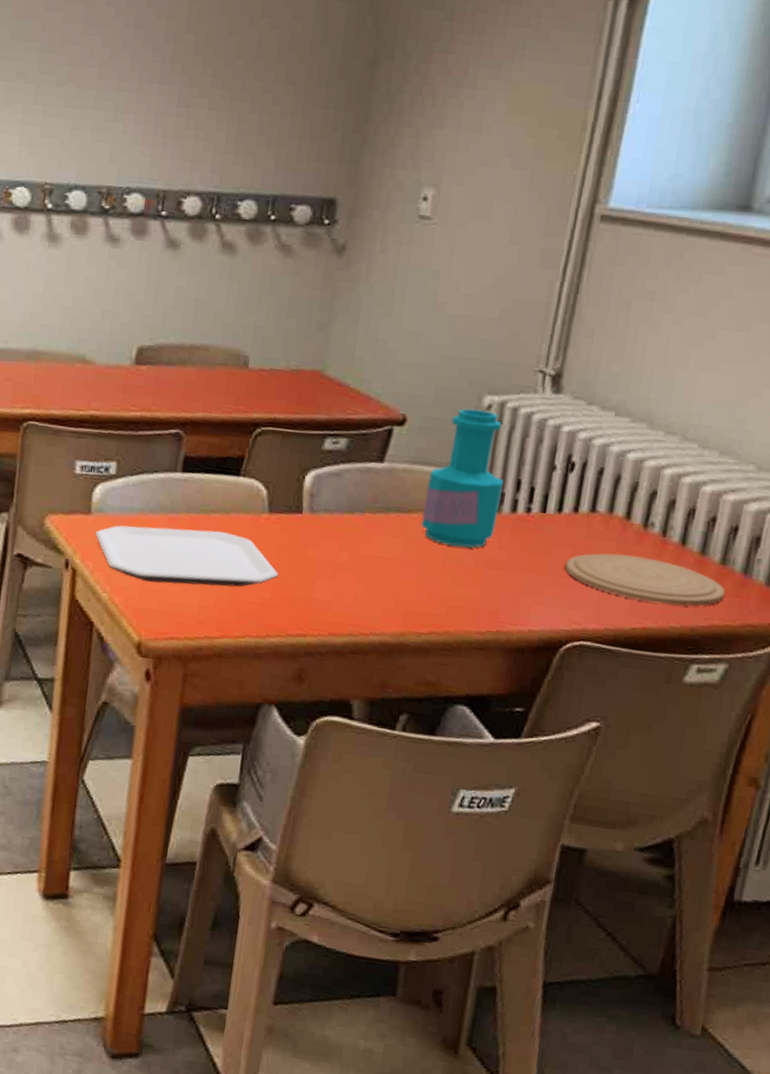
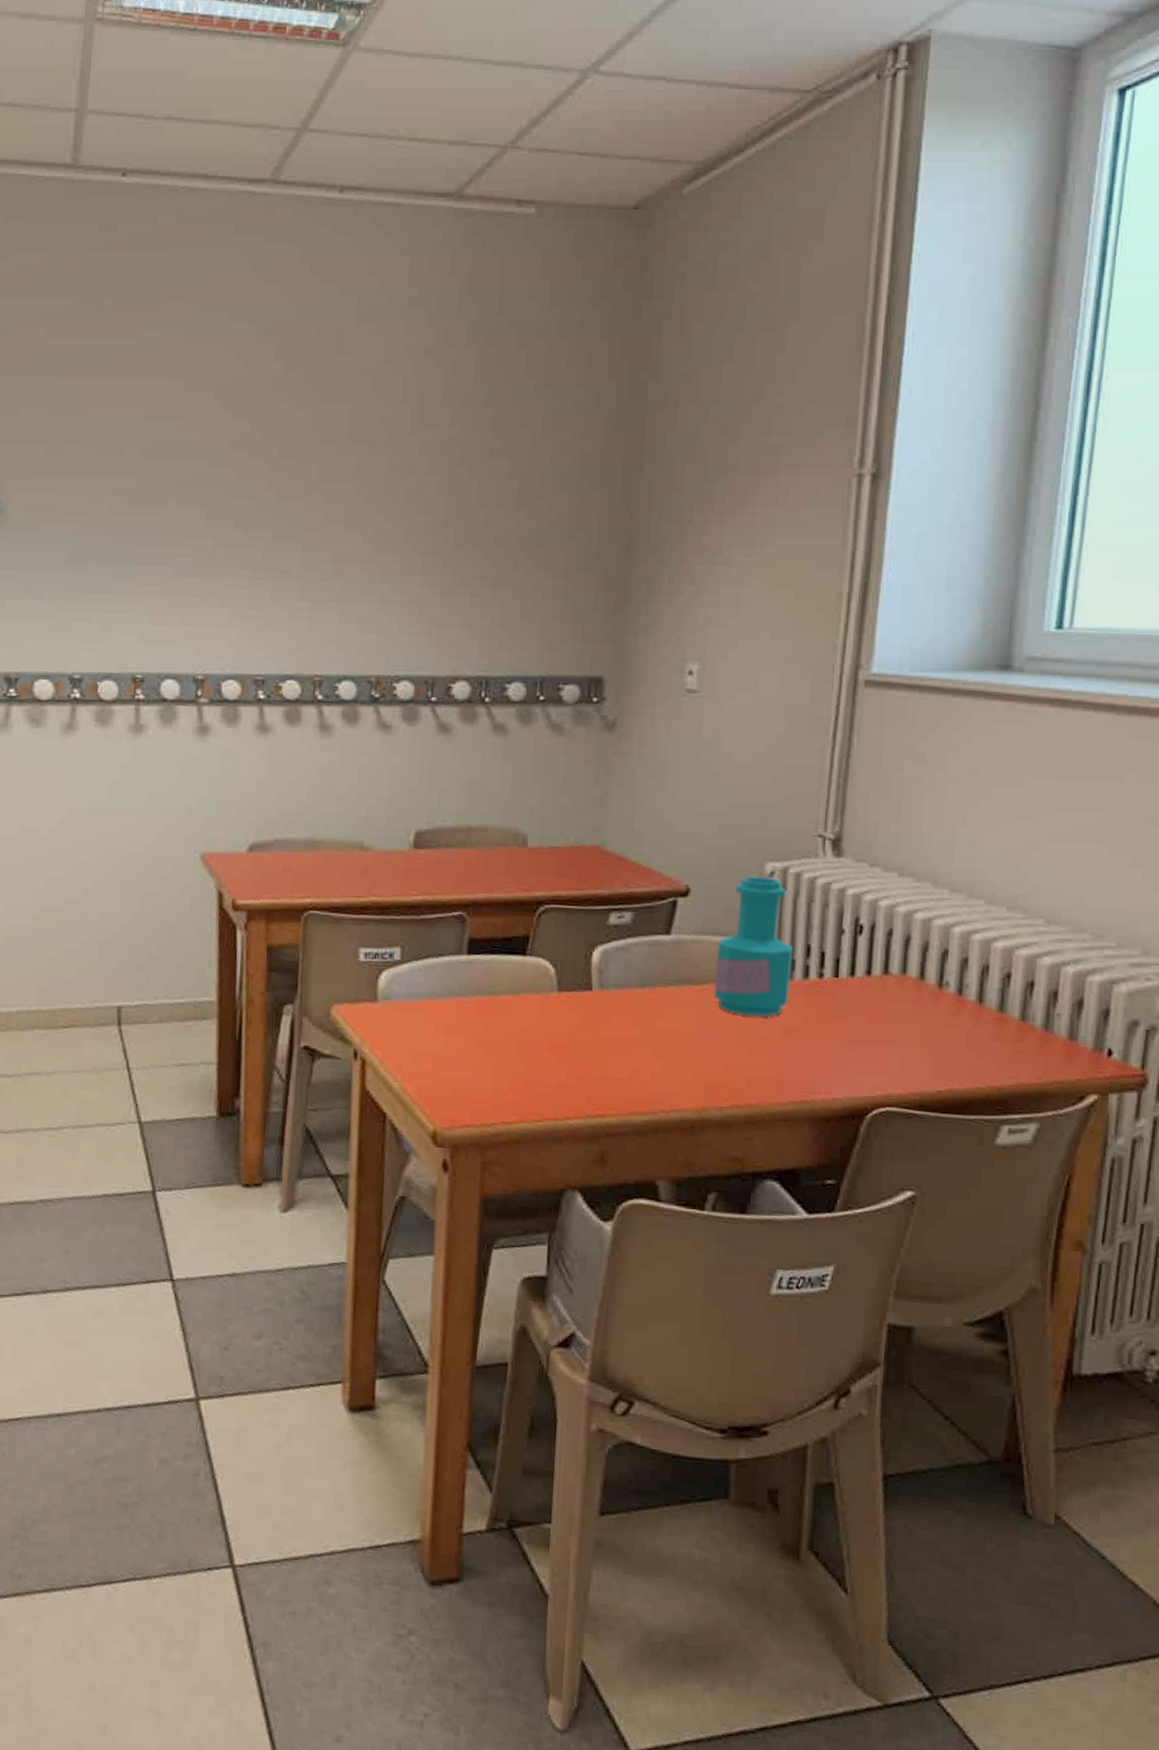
plate: present [95,525,279,587] -> none [382,1011,573,1070]
plate: present [565,553,726,606] -> none [863,1015,1028,1066]

